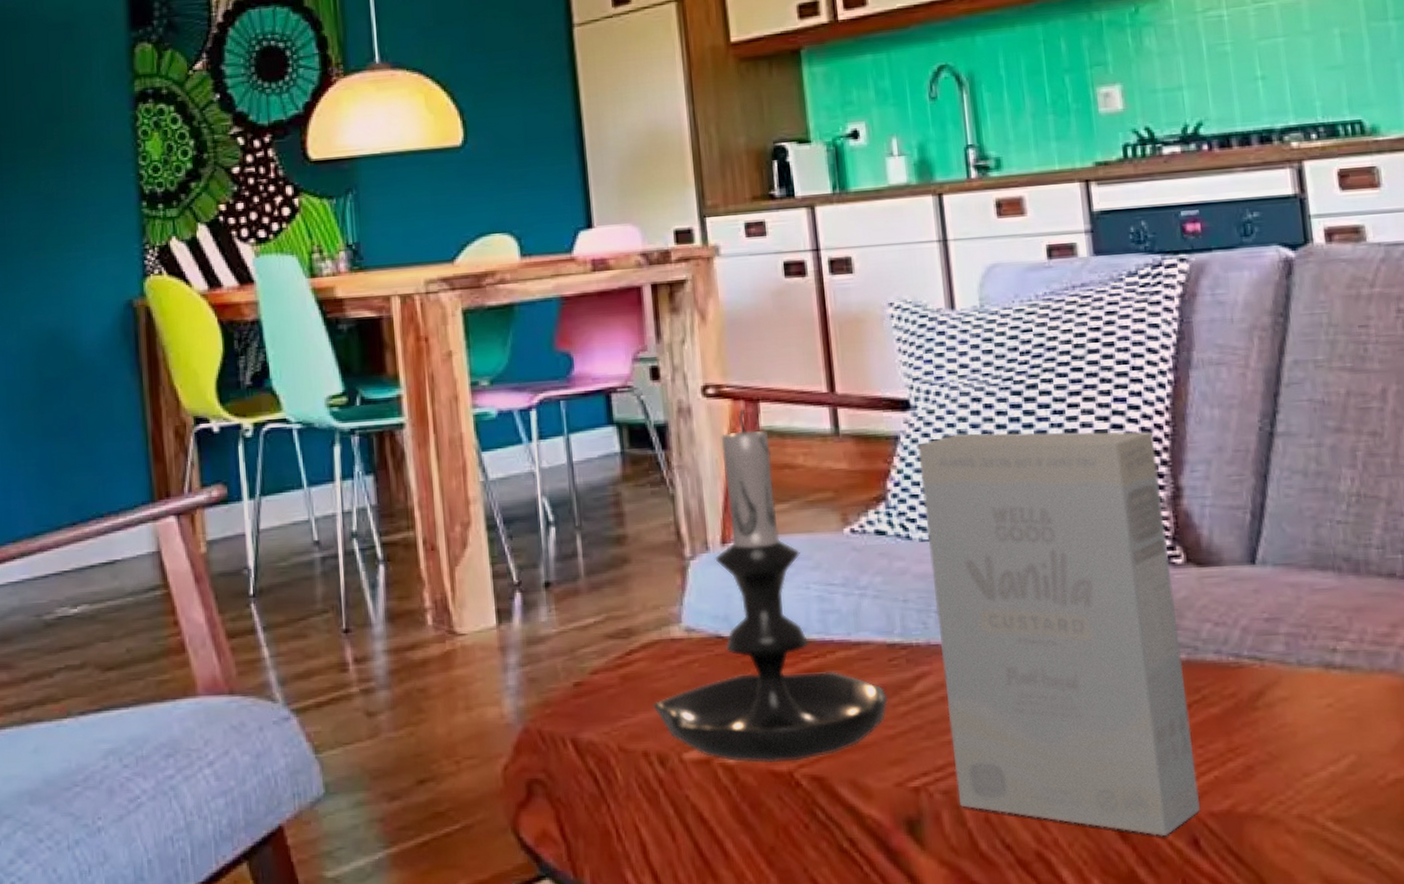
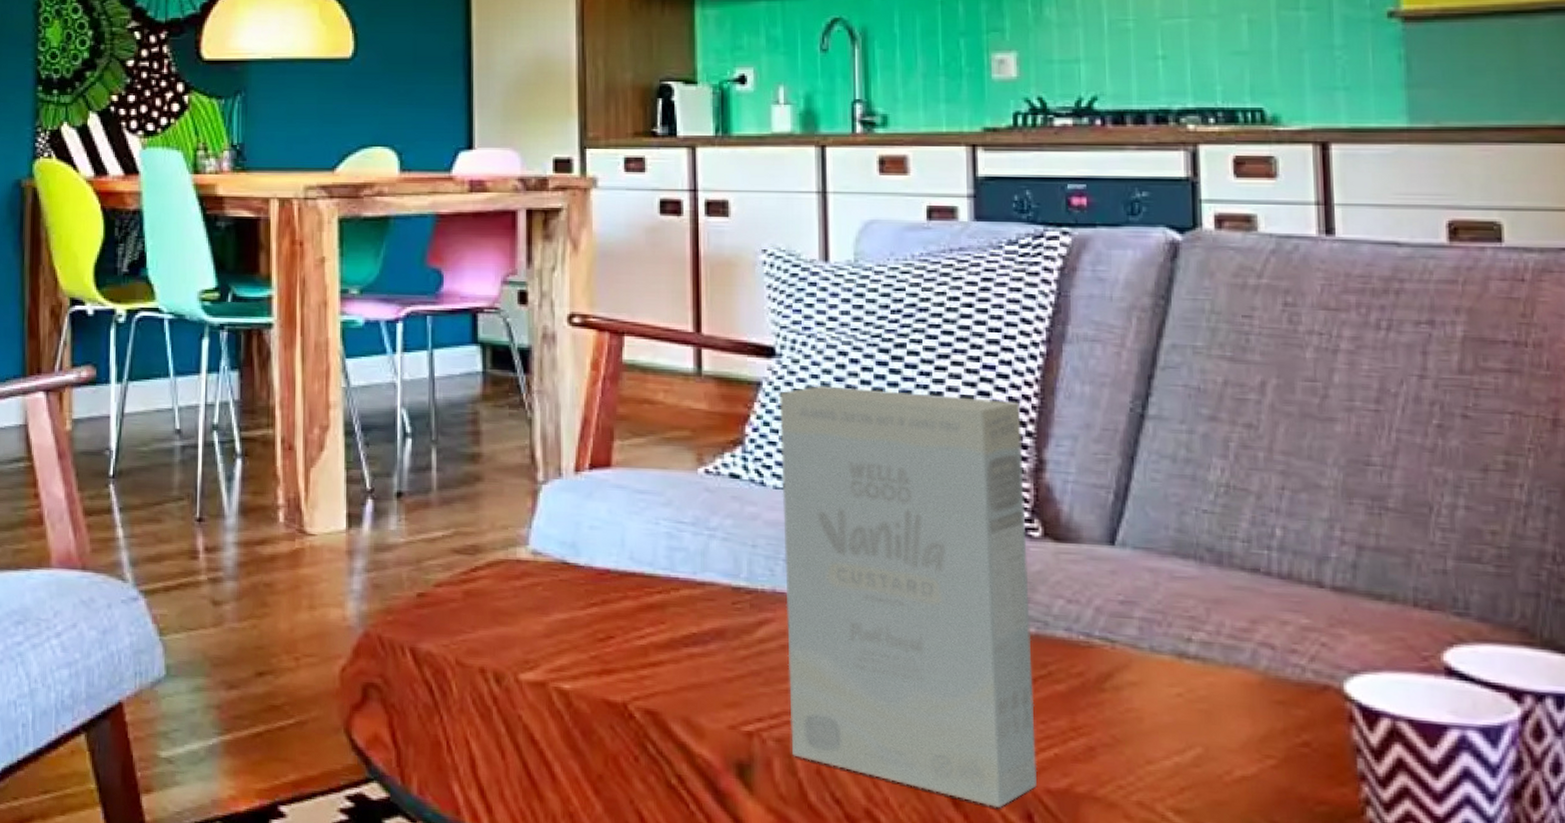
candle holder: present [653,408,889,764] -> none [493,339,729,694]

